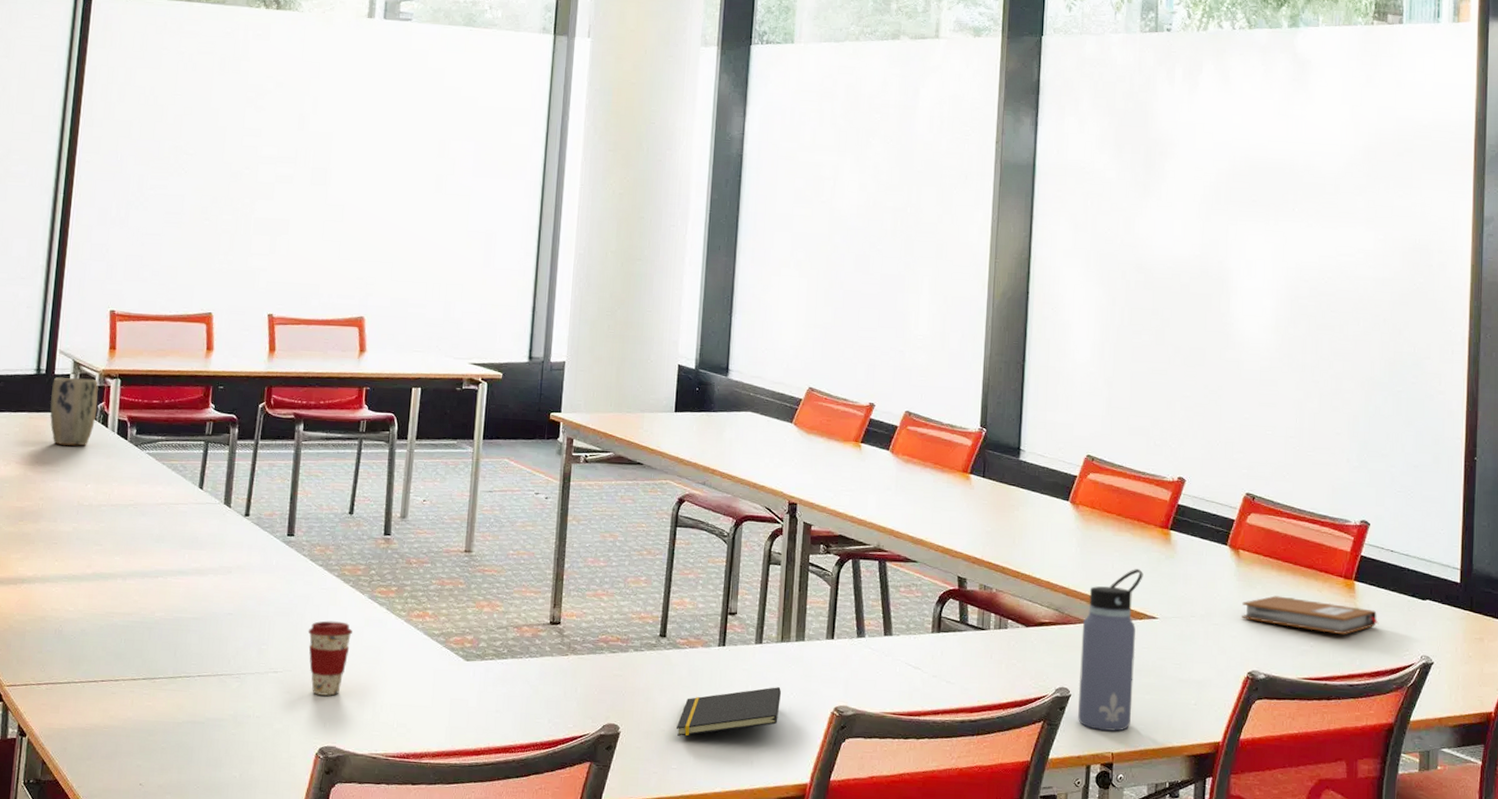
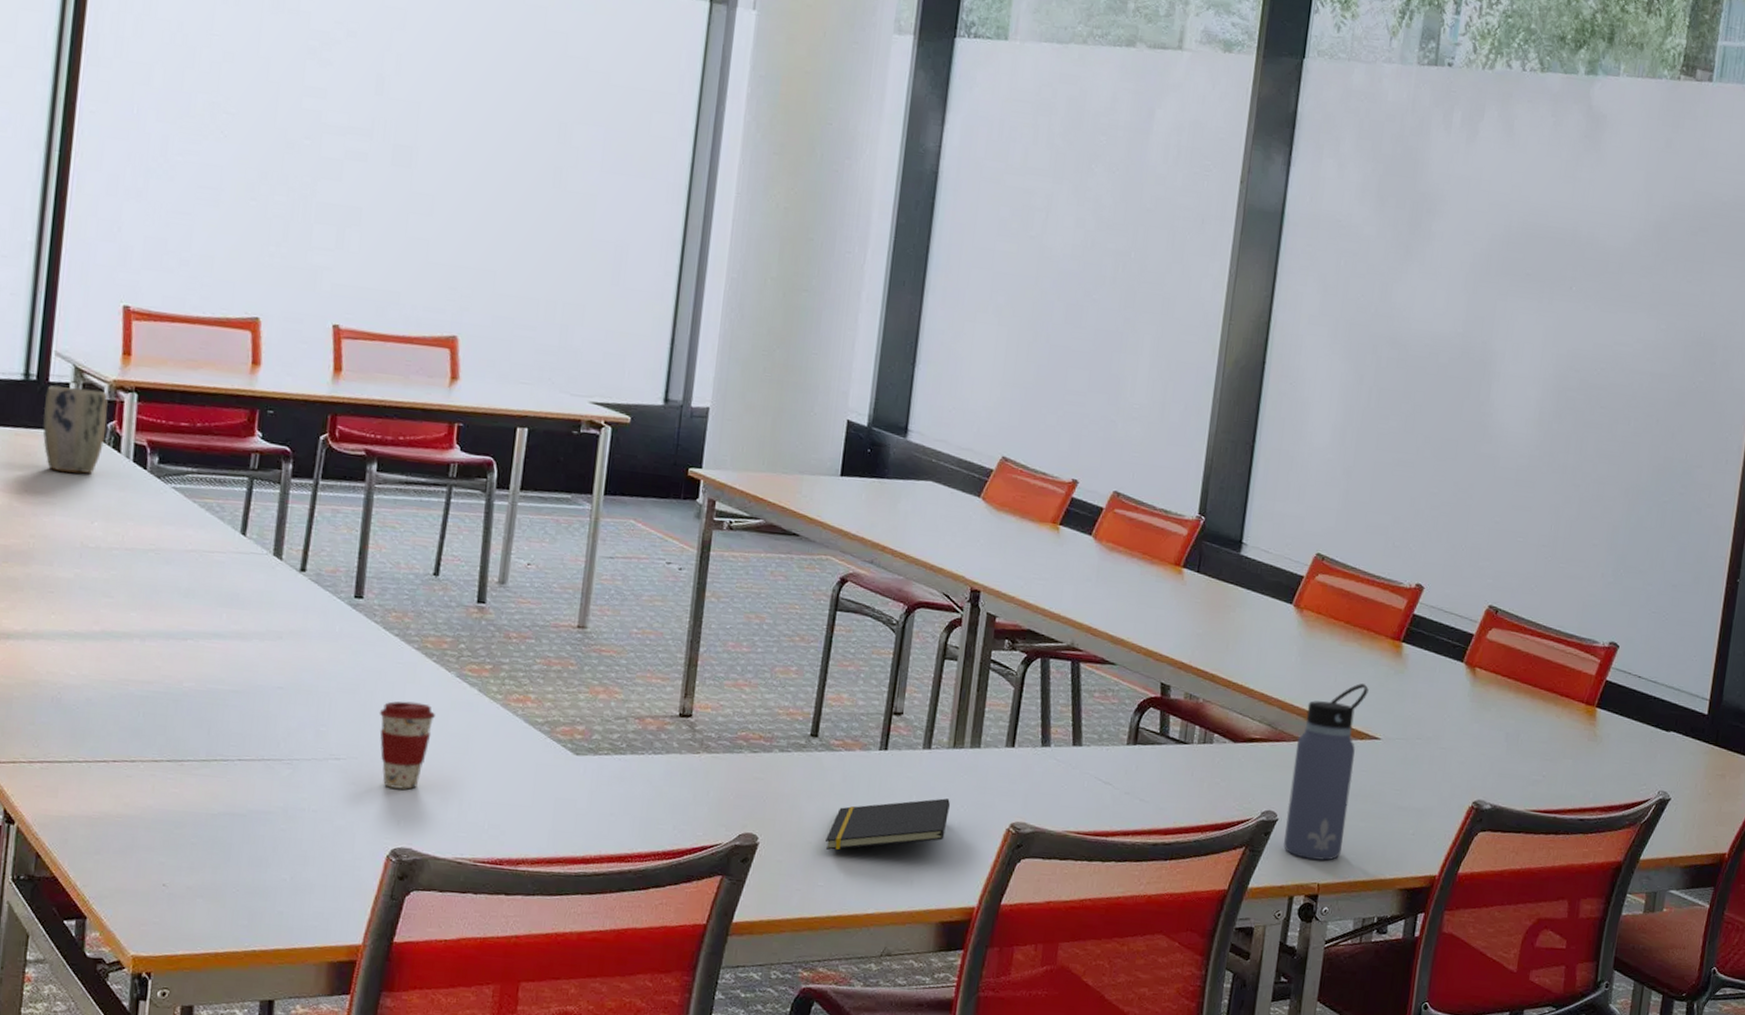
notebook: present [1242,595,1379,635] -> none [1472,719,1618,766]

